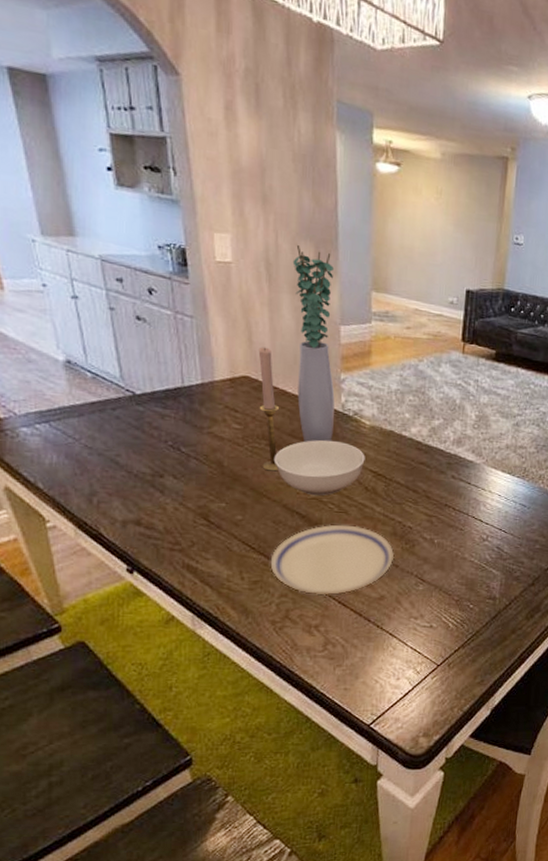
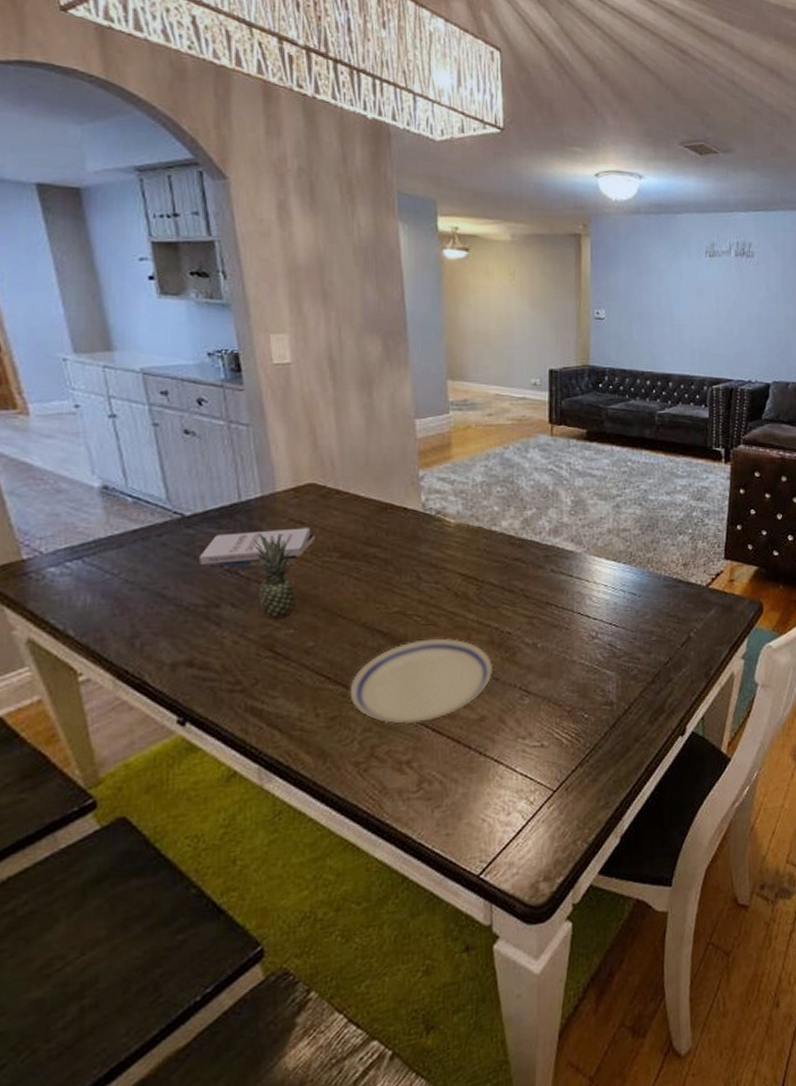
books: none [146,413,248,447] -> present [198,528,317,566]
fruit: none [193,416,229,493] -> present [253,533,296,619]
candlestick: present [258,347,280,471] -> none [325,450,354,587]
bowl: present [273,439,365,496] -> none [348,544,452,608]
vase: present [292,244,335,442] -> none [358,338,415,550]

